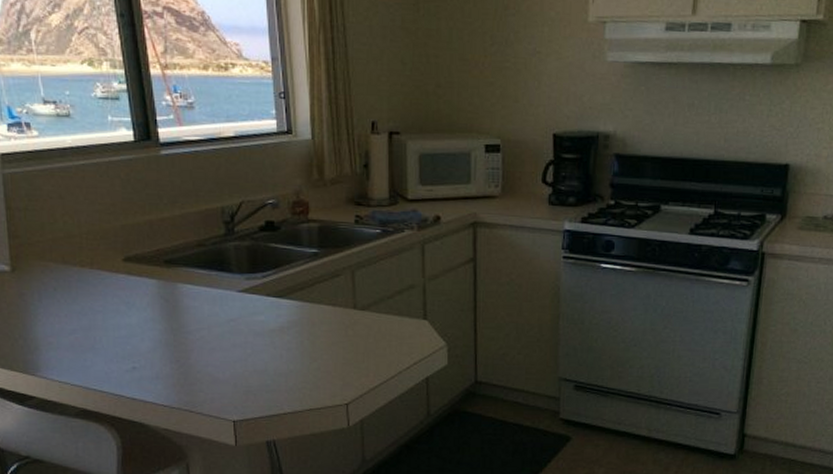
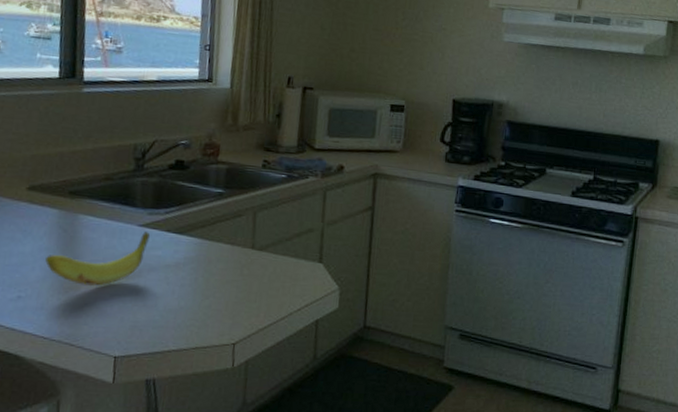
banana: none [153,297,250,355] -> present [45,231,150,287]

